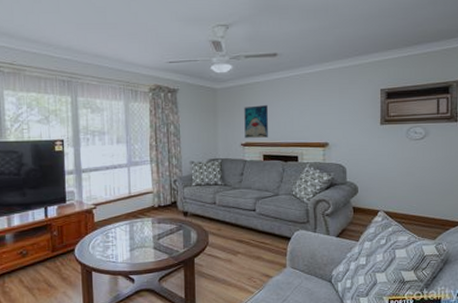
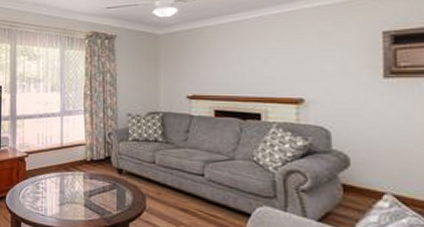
wall art: present [244,105,268,138] -> none [191,52,221,90]

